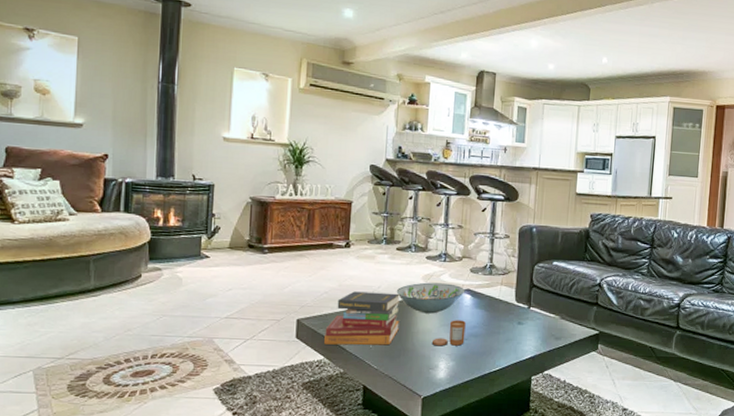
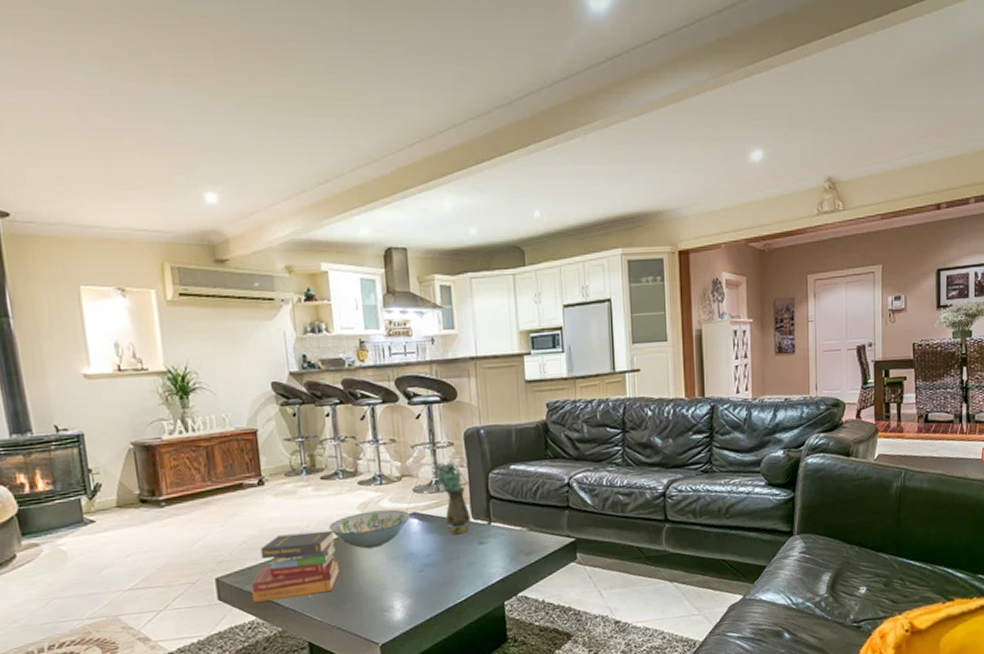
candle: present [431,320,466,346] -> none [380,549,420,584]
vase: none [490,249,514,314] -> present [435,461,471,535]

